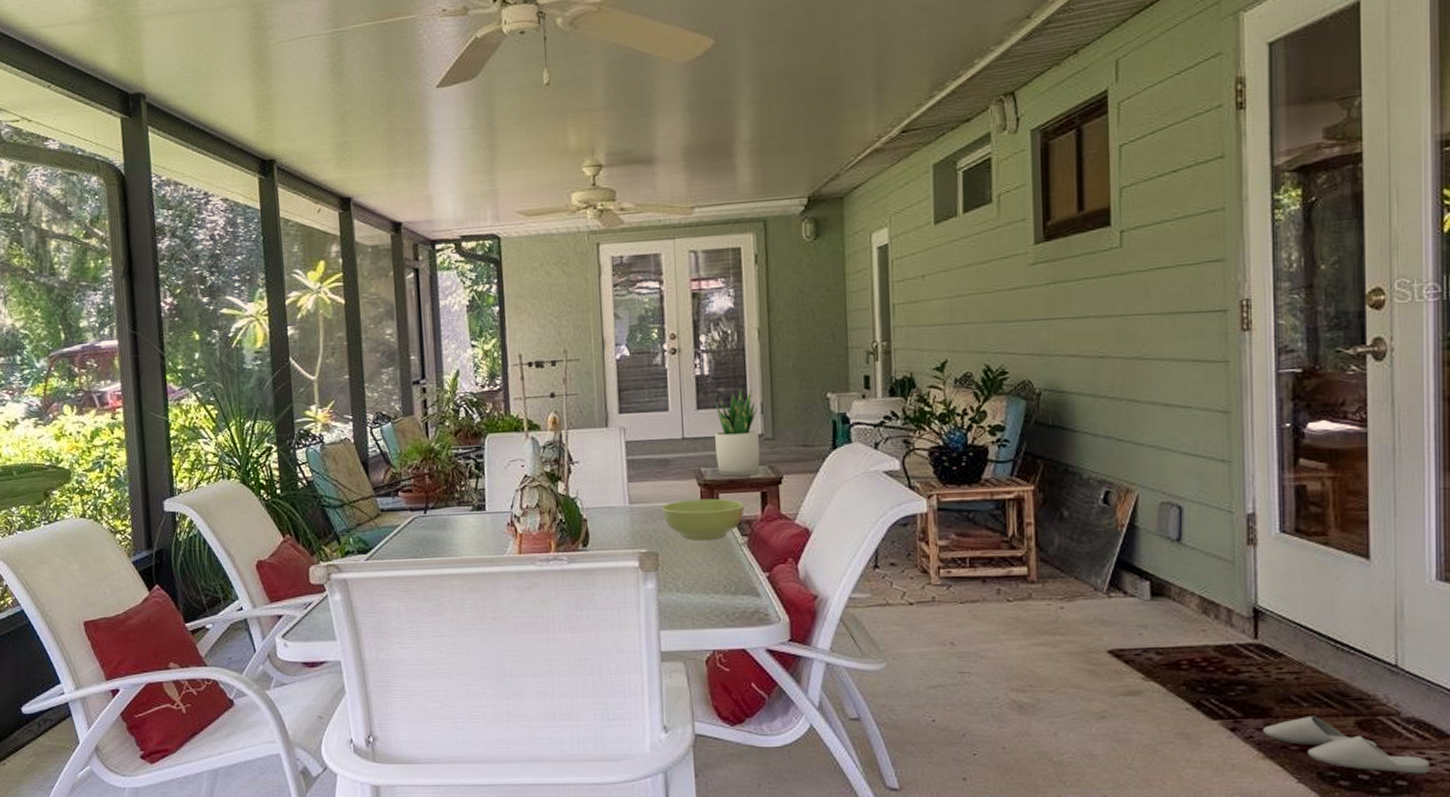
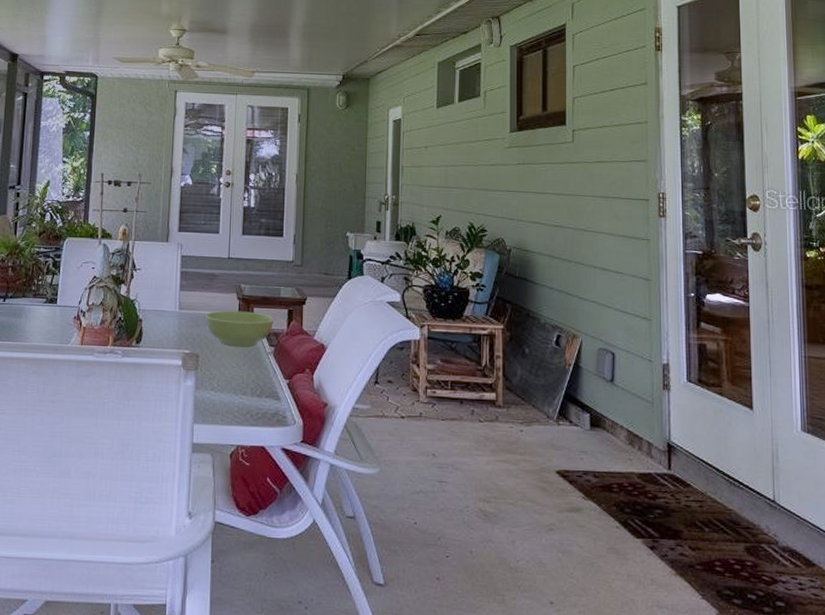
planter: present [715,389,760,477] -> none [254,222,292,295]
slippers: present [1263,716,1431,774] -> none [675,540,802,597]

